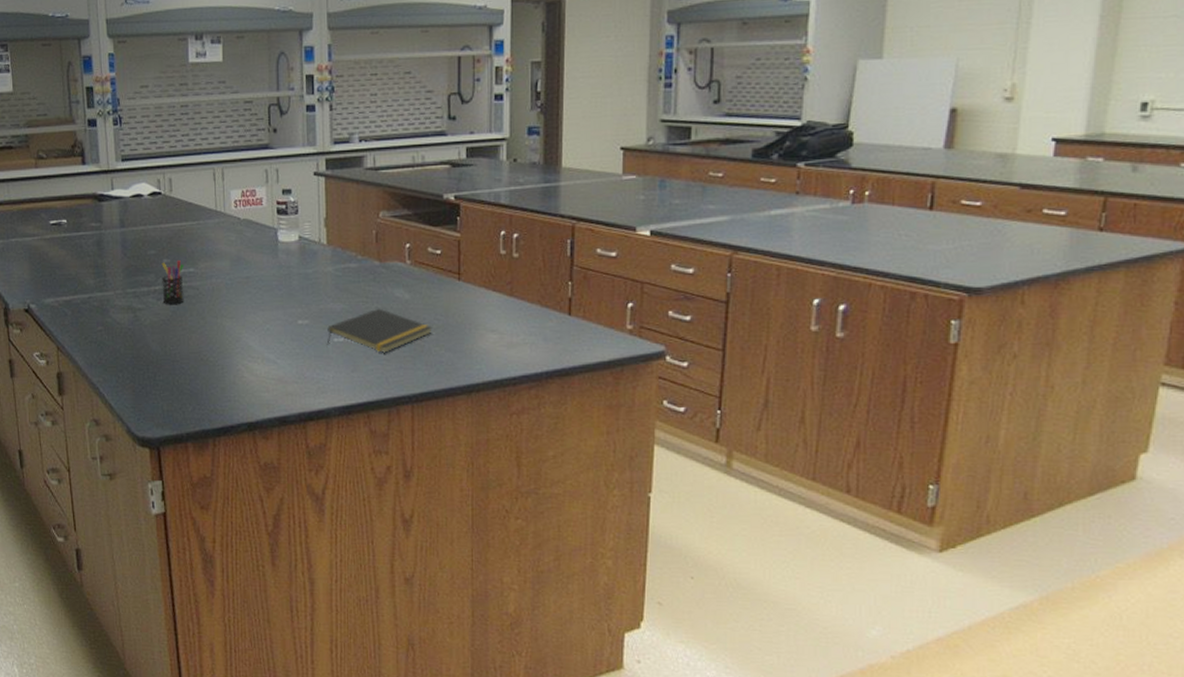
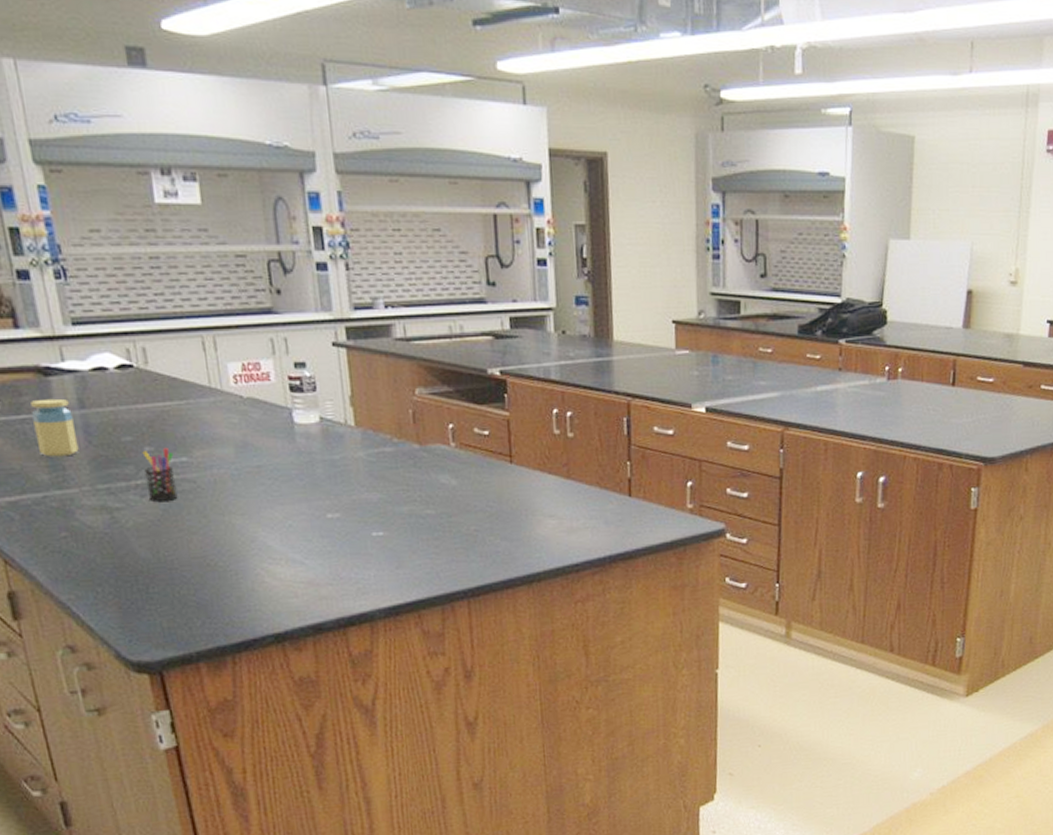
jar: none [87,219,117,266] -> present [31,398,79,457]
notepad: present [327,308,432,353] -> none [363,496,485,546]

